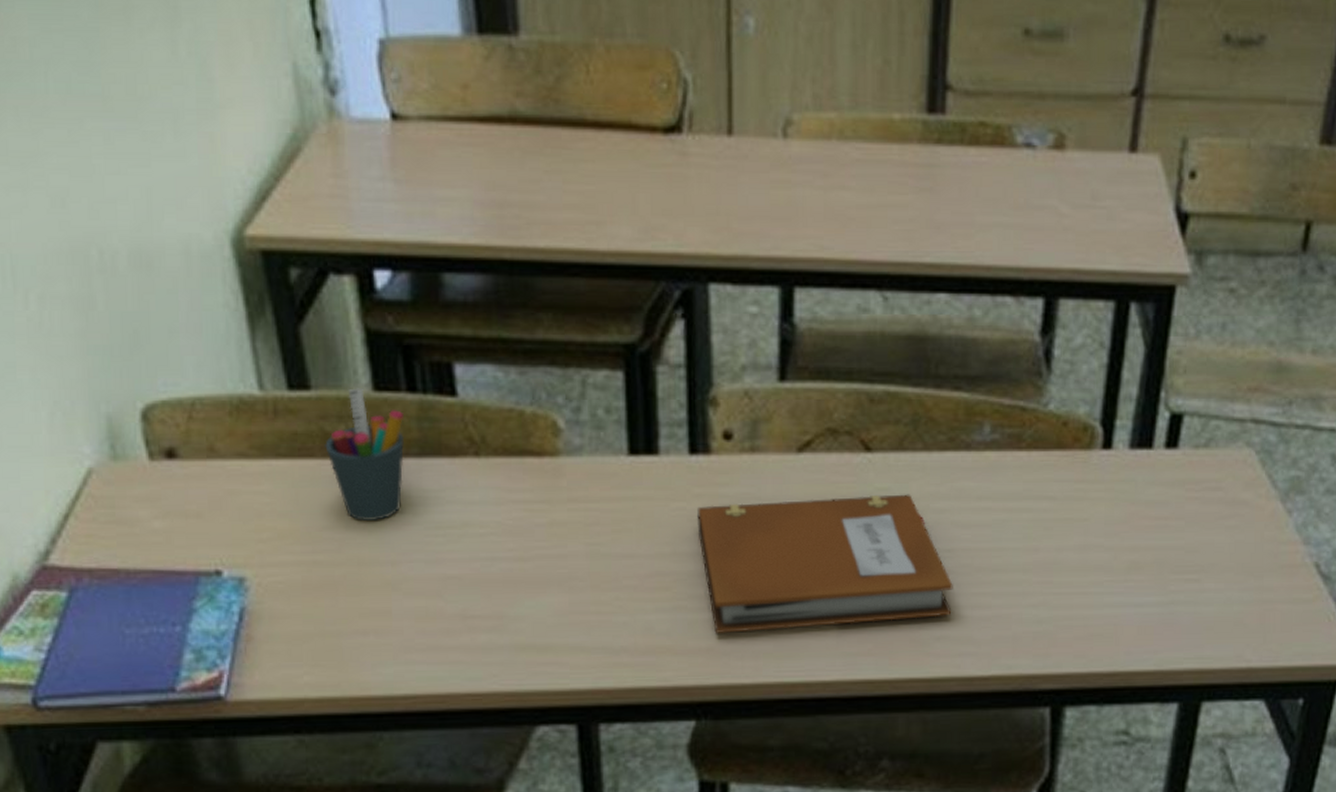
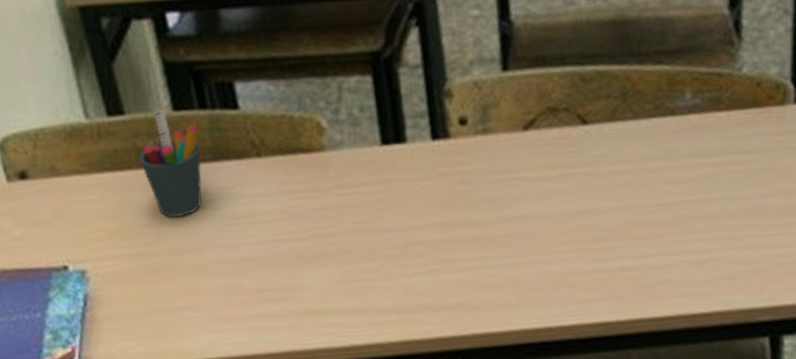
notebook: present [697,494,953,634] -> none [442,158,672,291]

